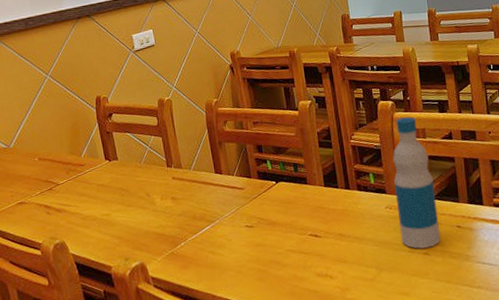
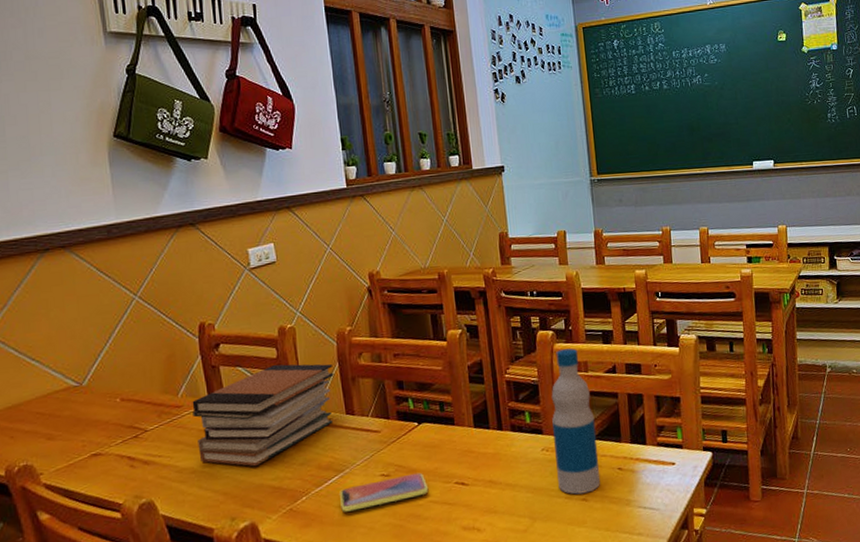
book stack: none [92,130,204,216] -> present [192,364,334,467]
smartphone: none [211,225,287,257] -> present [340,472,429,512]

